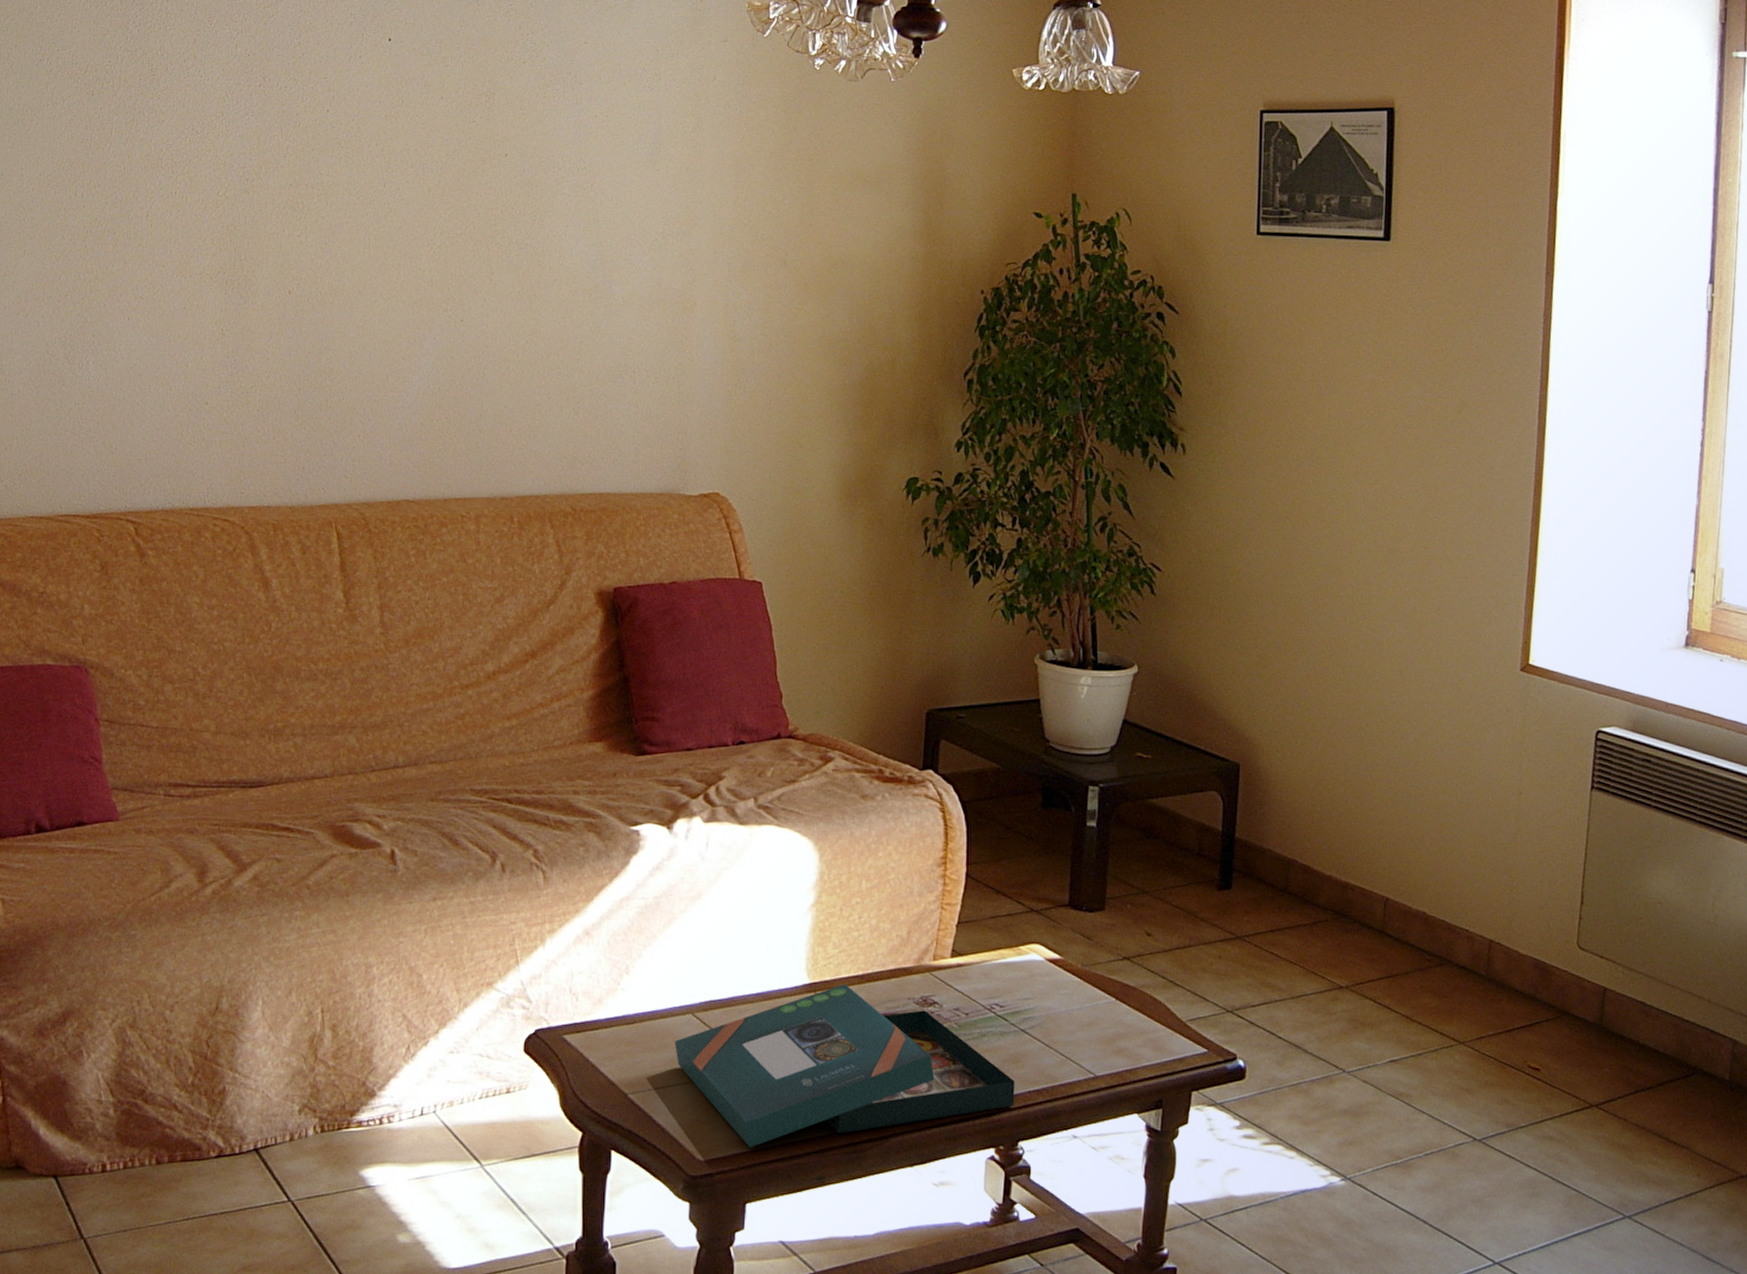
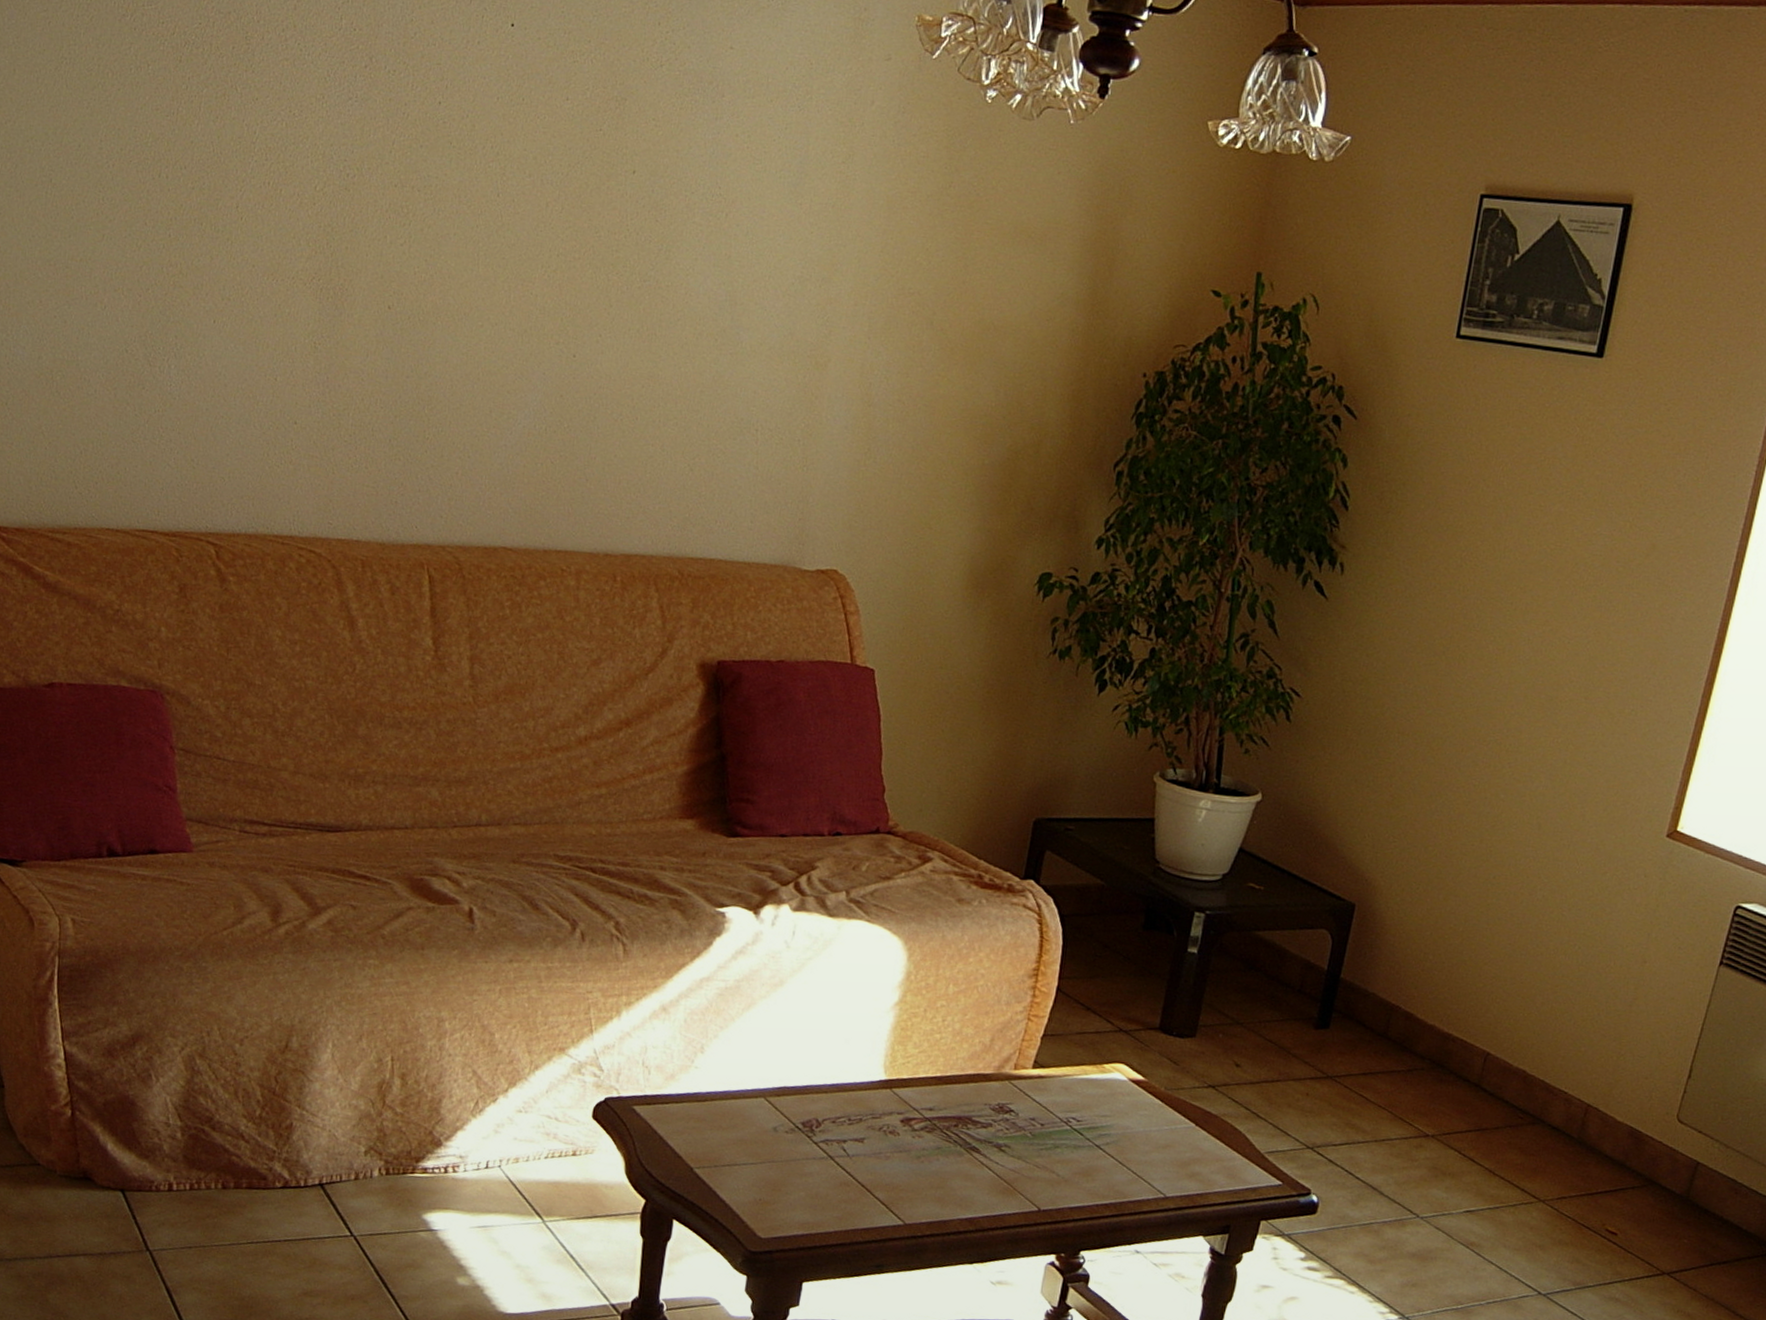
board game: present [675,984,1015,1147] -> none [744,1084,1083,1231]

